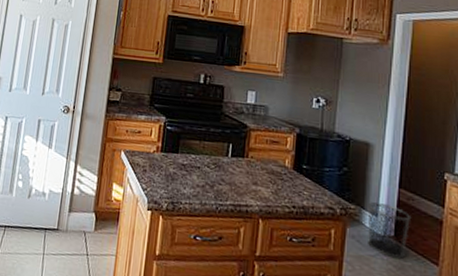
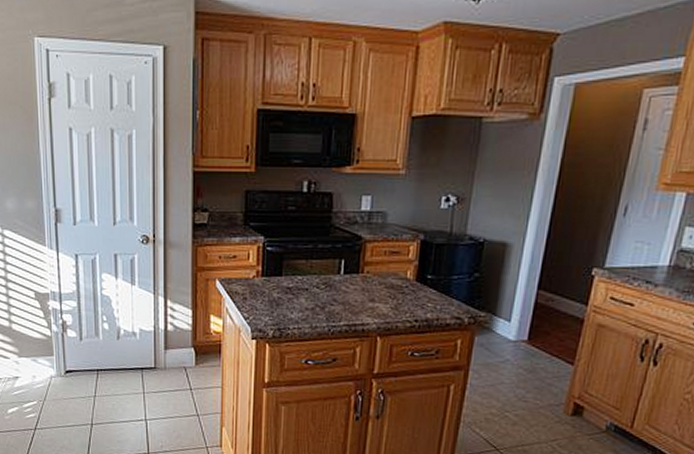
waste bin: present [367,202,412,259] -> none [496,307,549,363]

